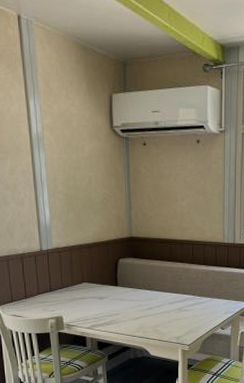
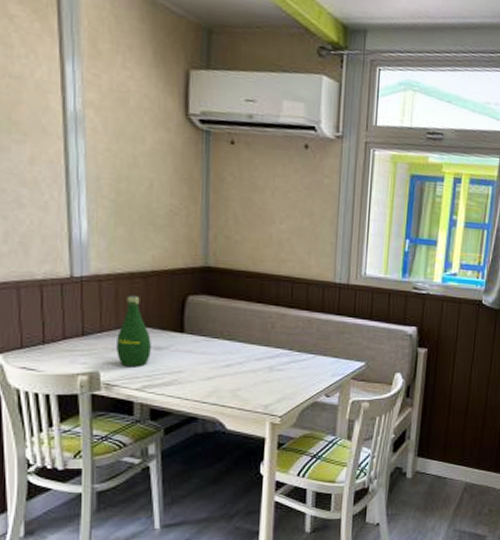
bottle: none [73,261,96,312] -> present [117,296,151,367]

